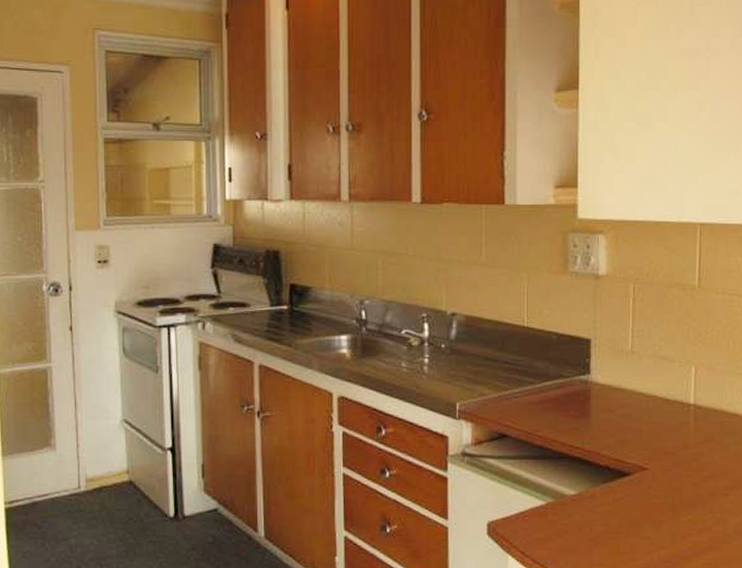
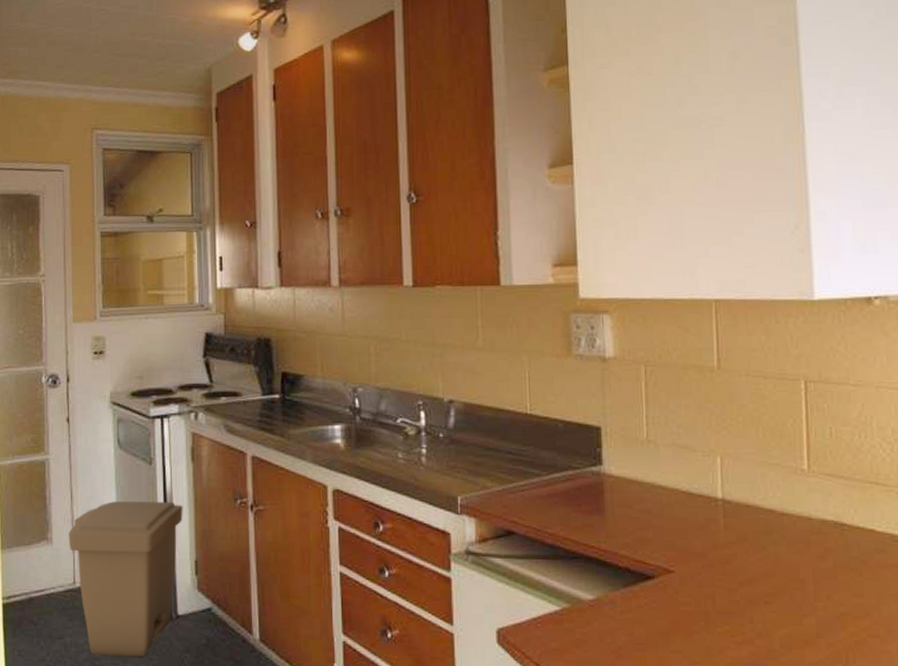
trash can: none [73,408,190,556] -> present [69,501,183,658]

